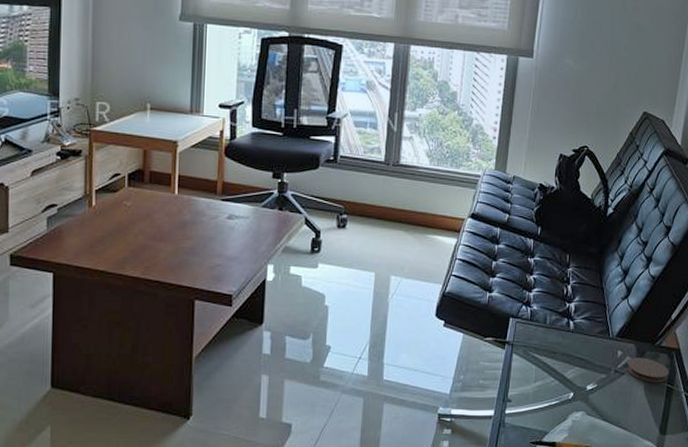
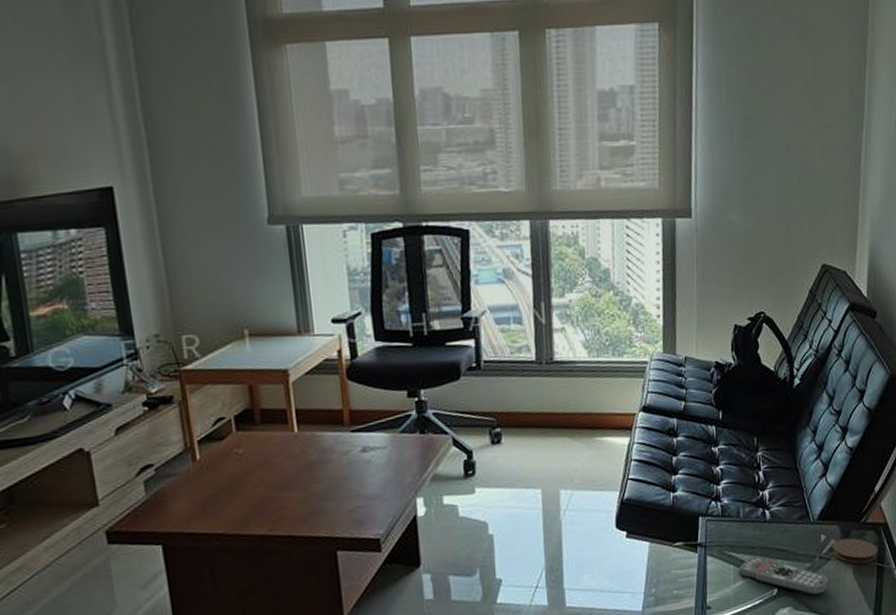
remote control: none [539,360,622,406] -> present [738,555,830,596]

